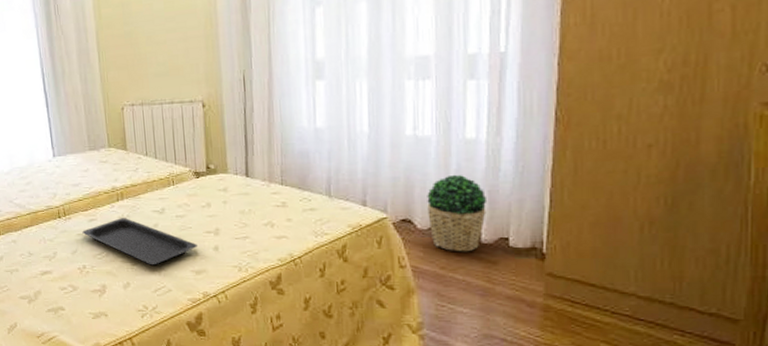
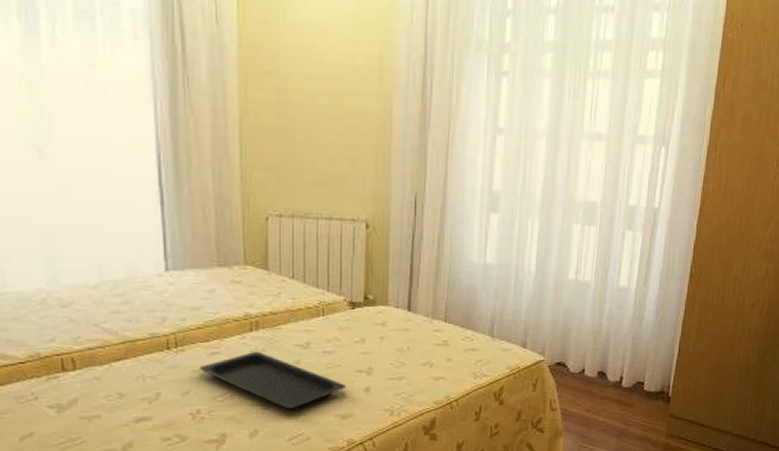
potted plant: present [427,174,488,252] -> none [580,320,631,395]

